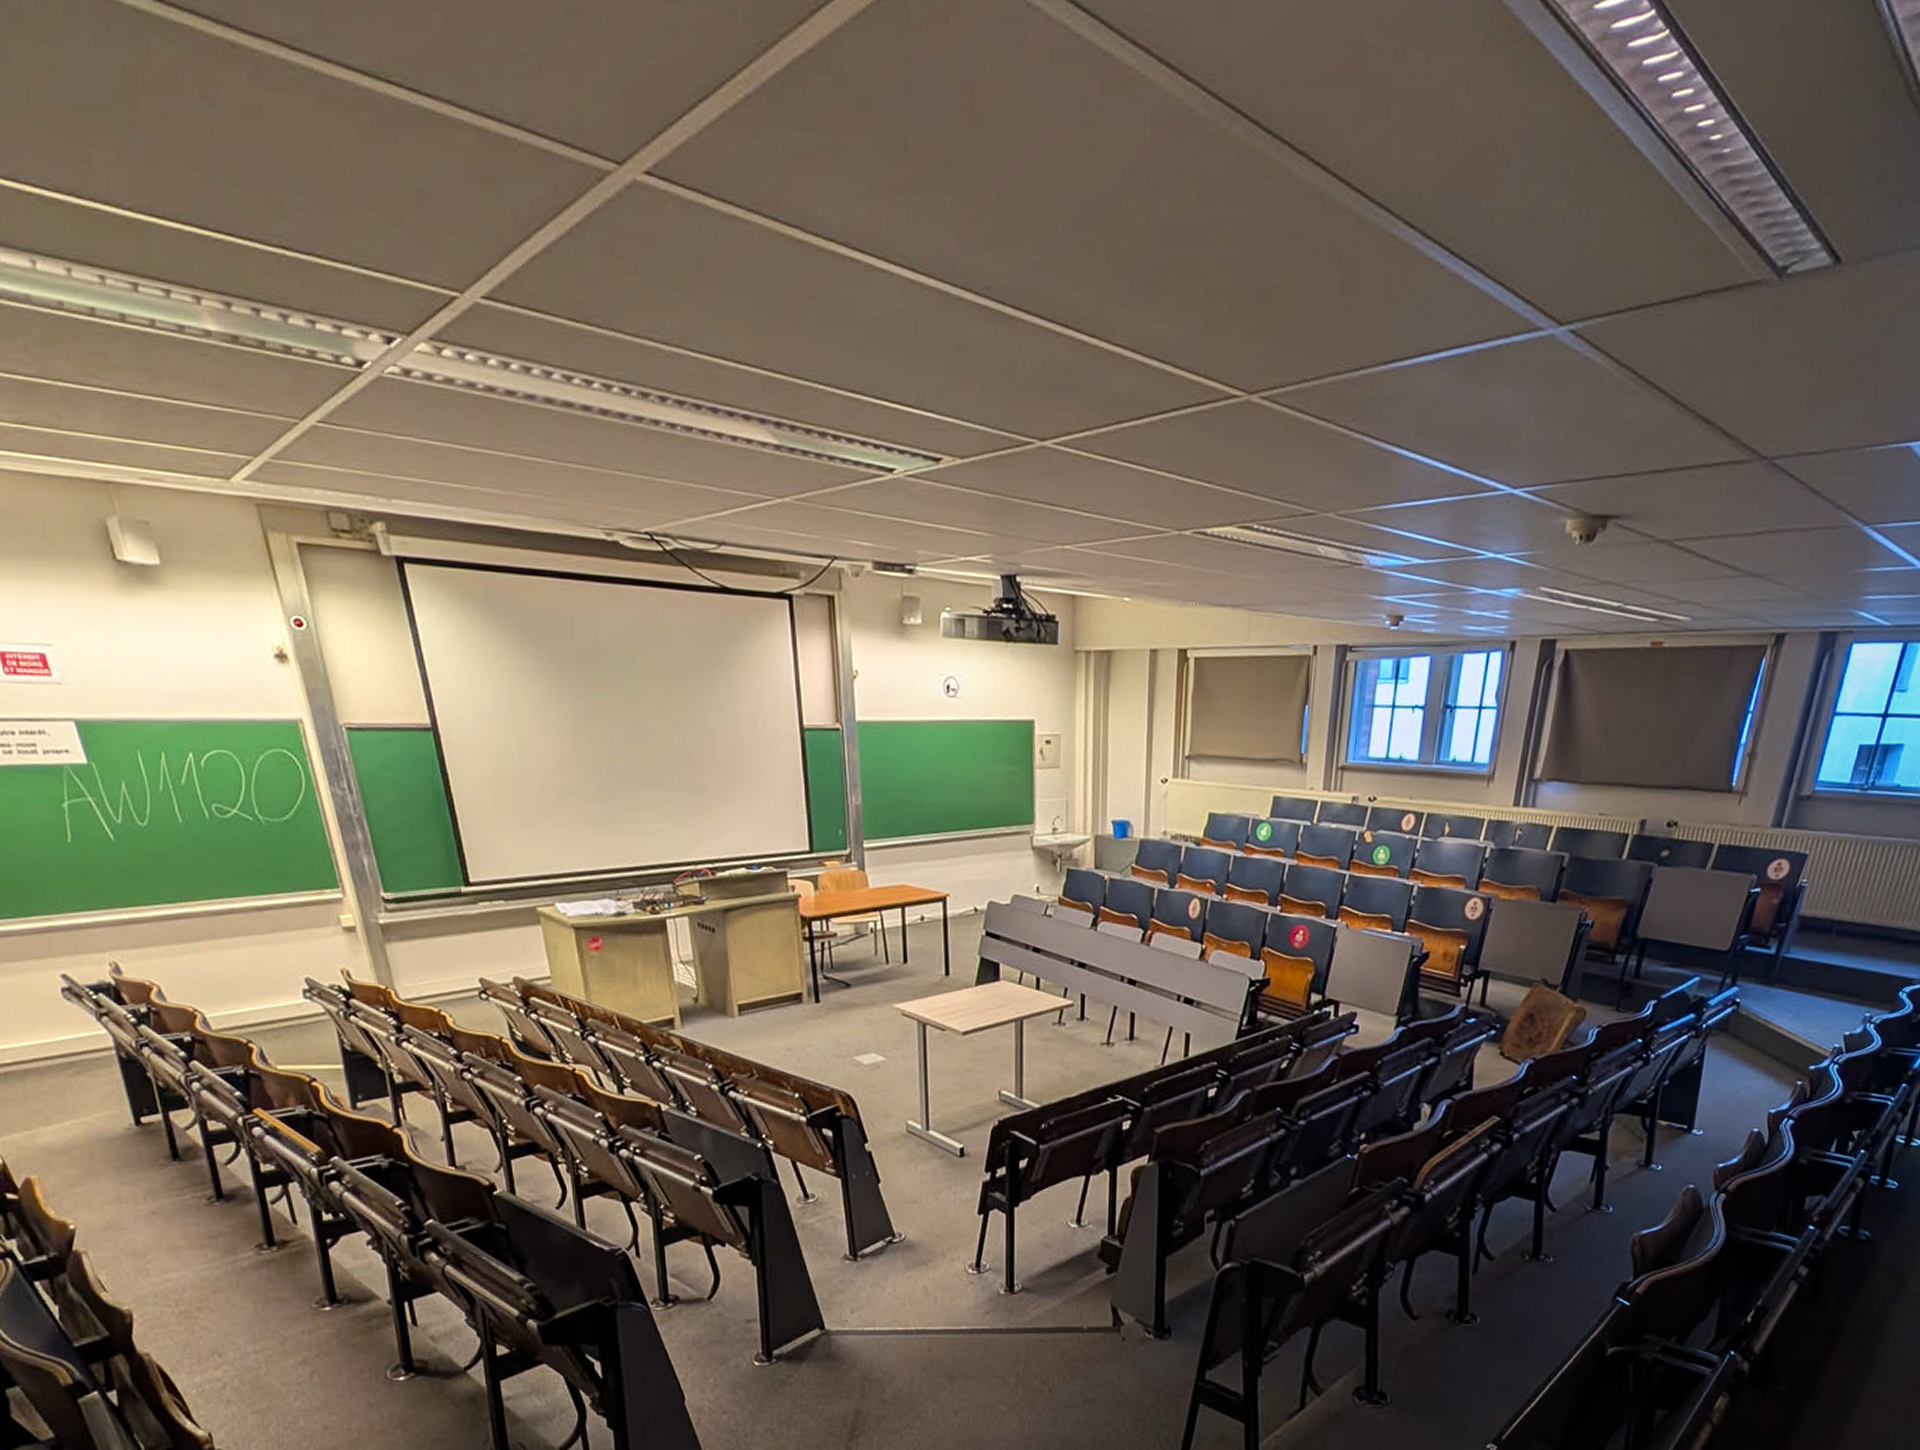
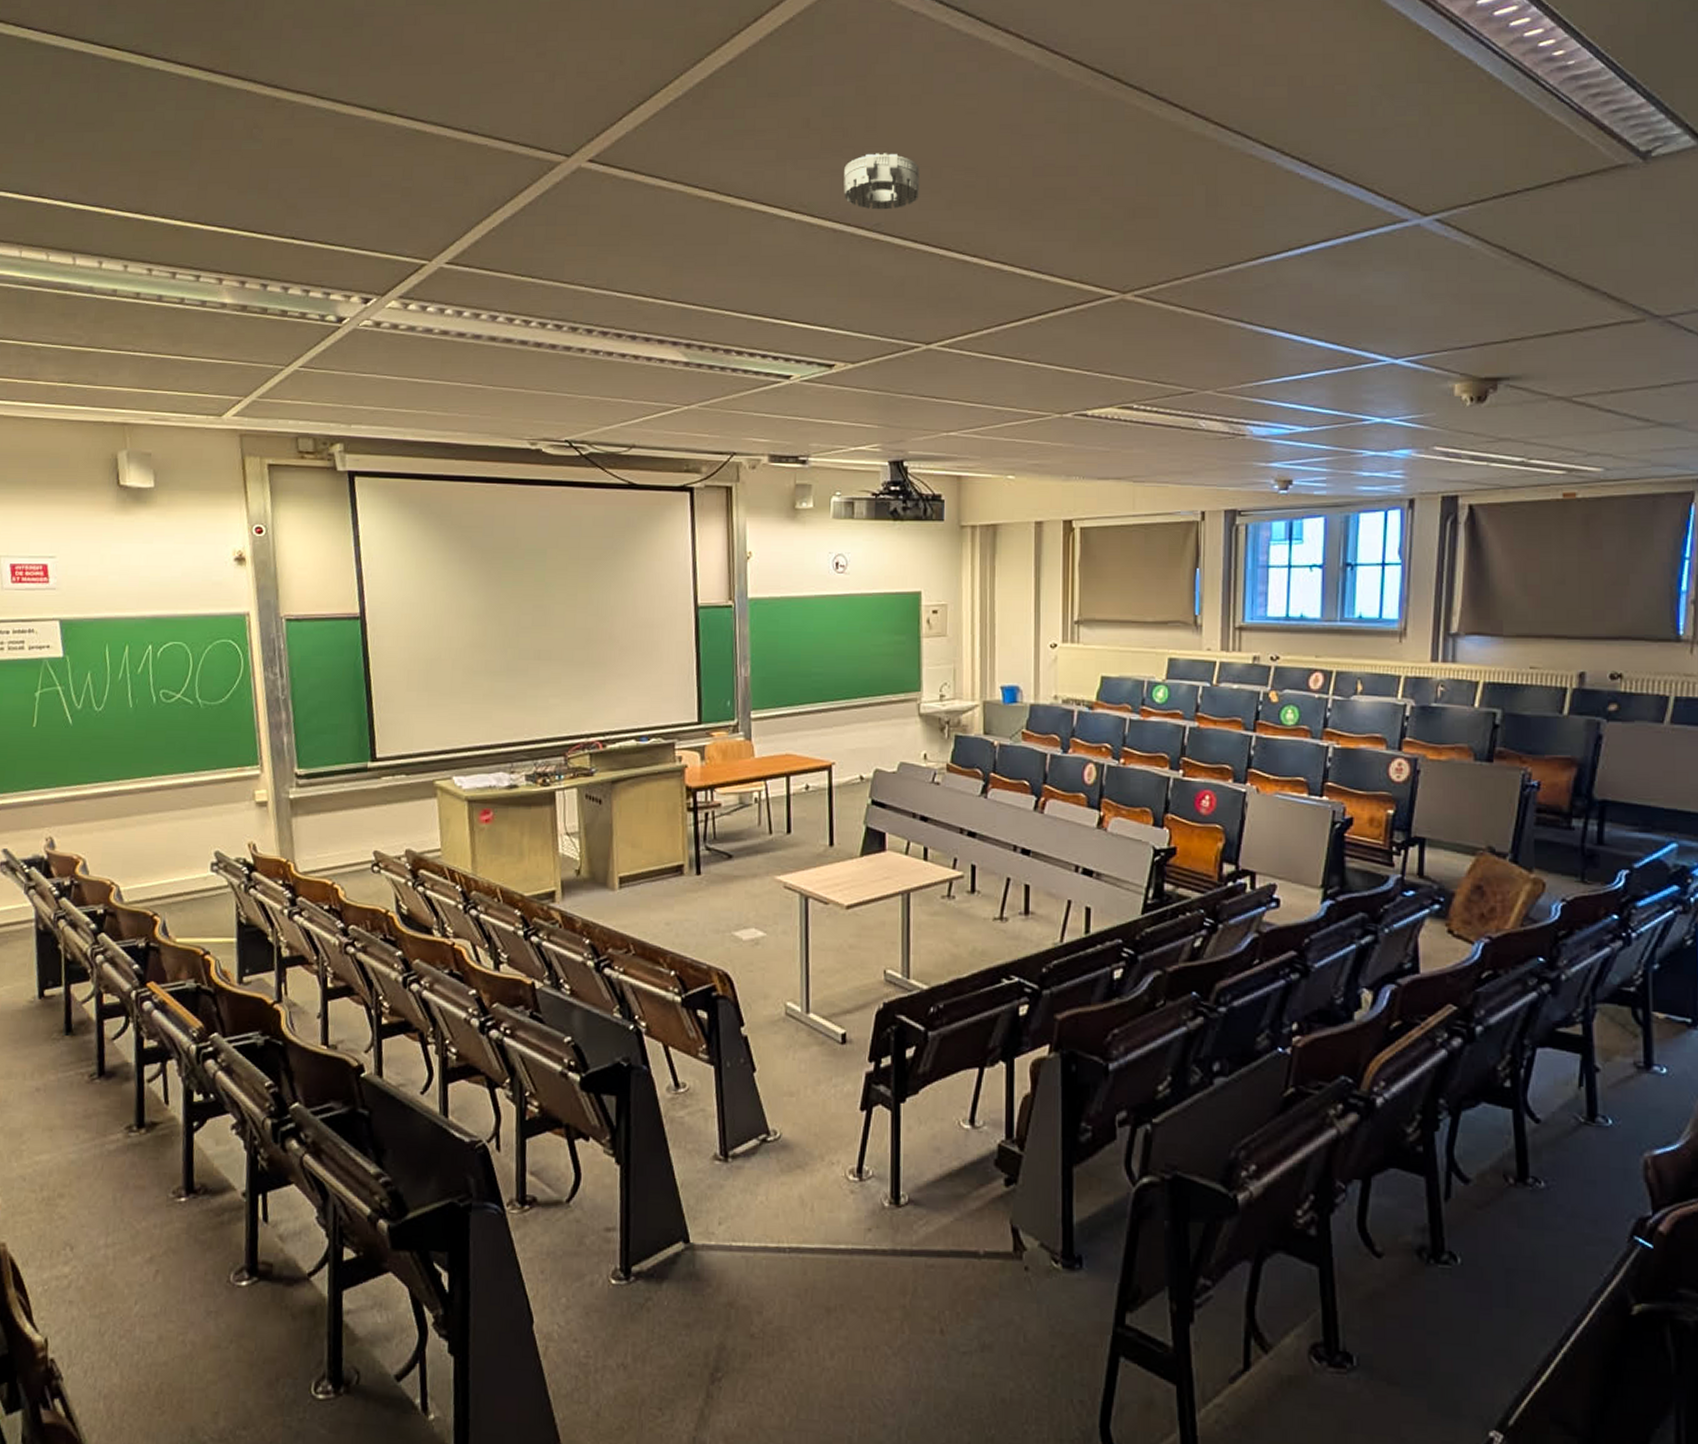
smoke detector: none [948,193,1035,270] -> present [843,153,920,210]

